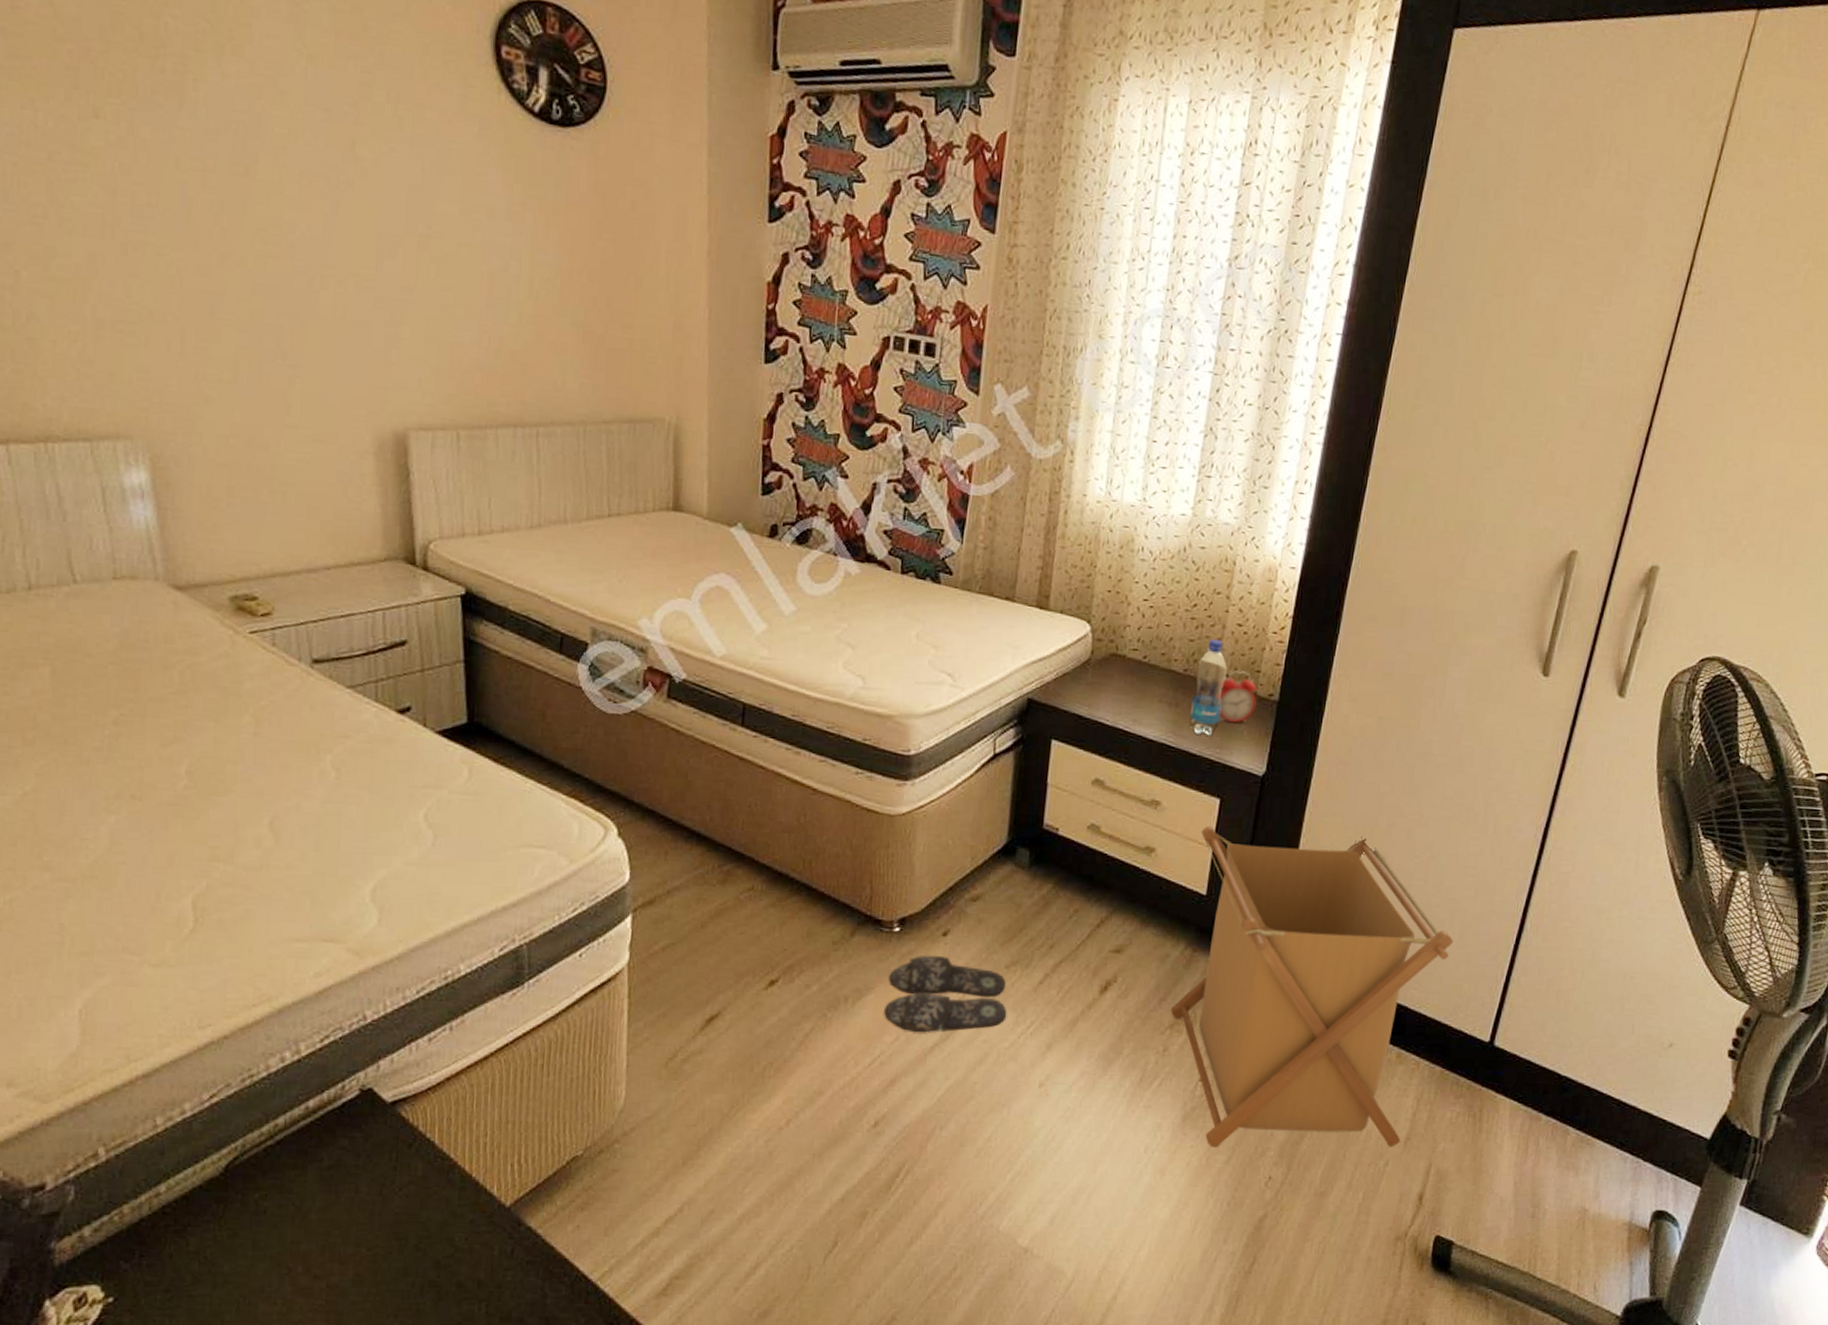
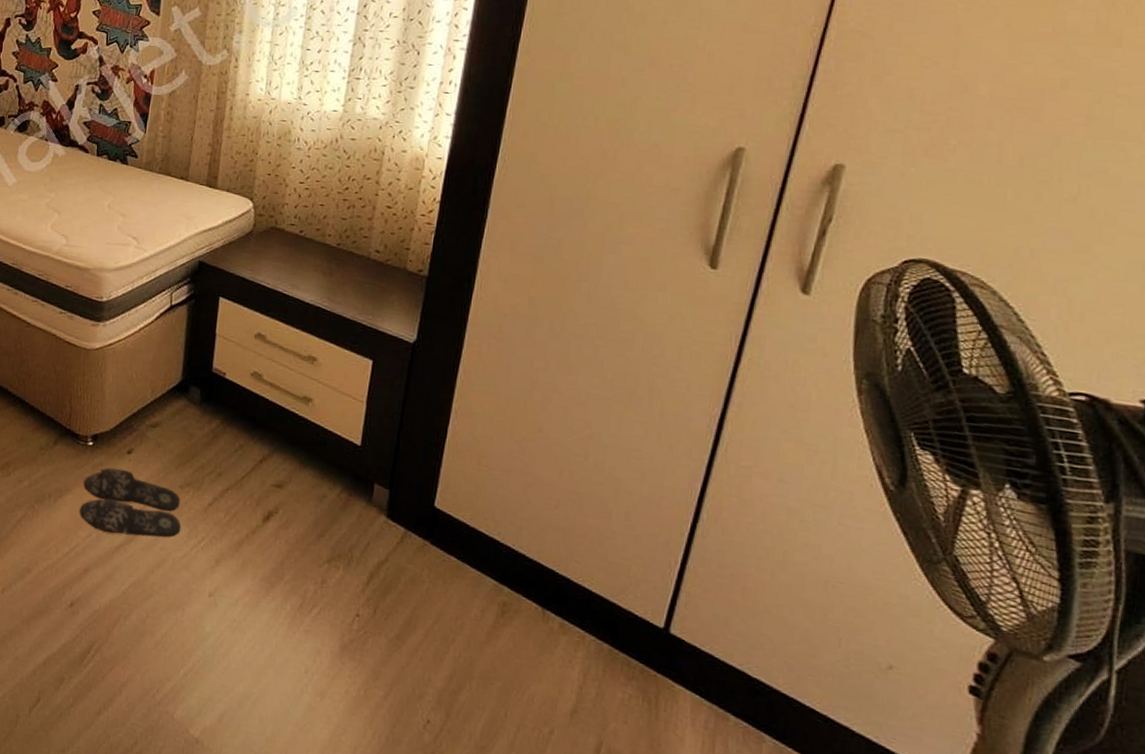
laundry basket: present [1170,825,1453,1148] -> none [328,383,618,716]
bottle: present [1189,638,1227,737] -> none [342,218,378,304]
alarm clock: present [1219,670,1257,724] -> none [370,247,407,295]

